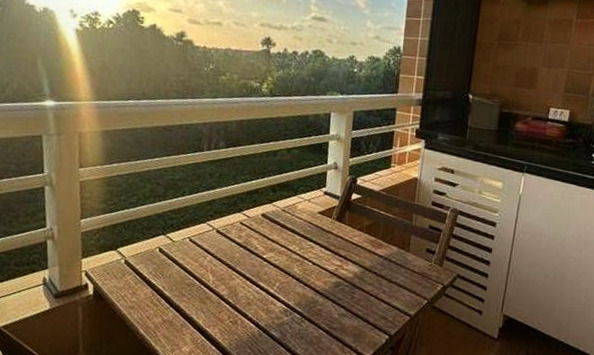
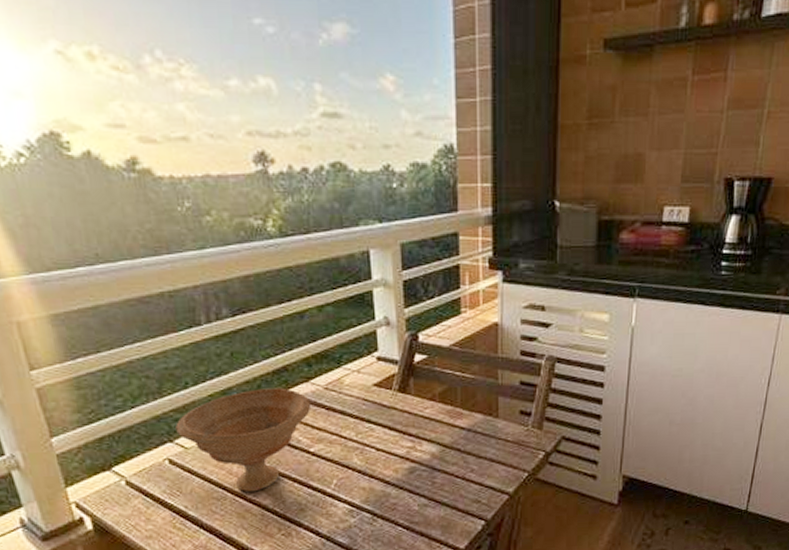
bowl: none [169,203,271,284] -> present [175,388,312,492]

